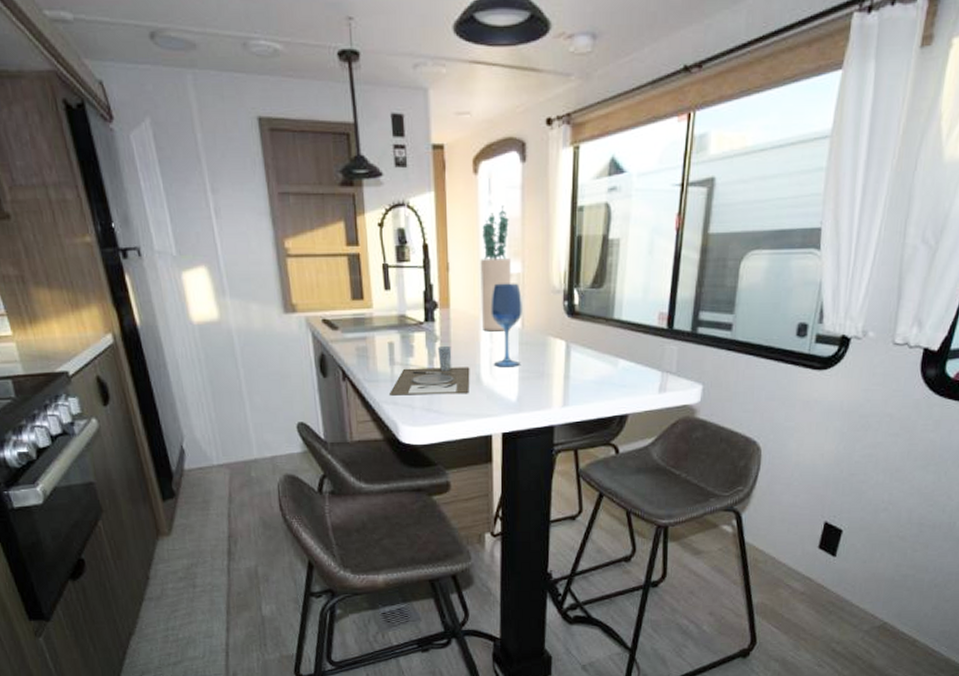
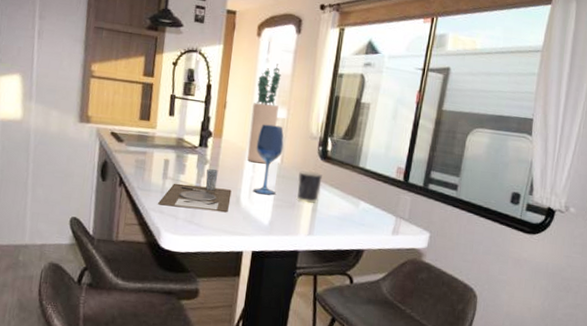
mug: none [544,332,572,371] -> present [297,171,322,204]

